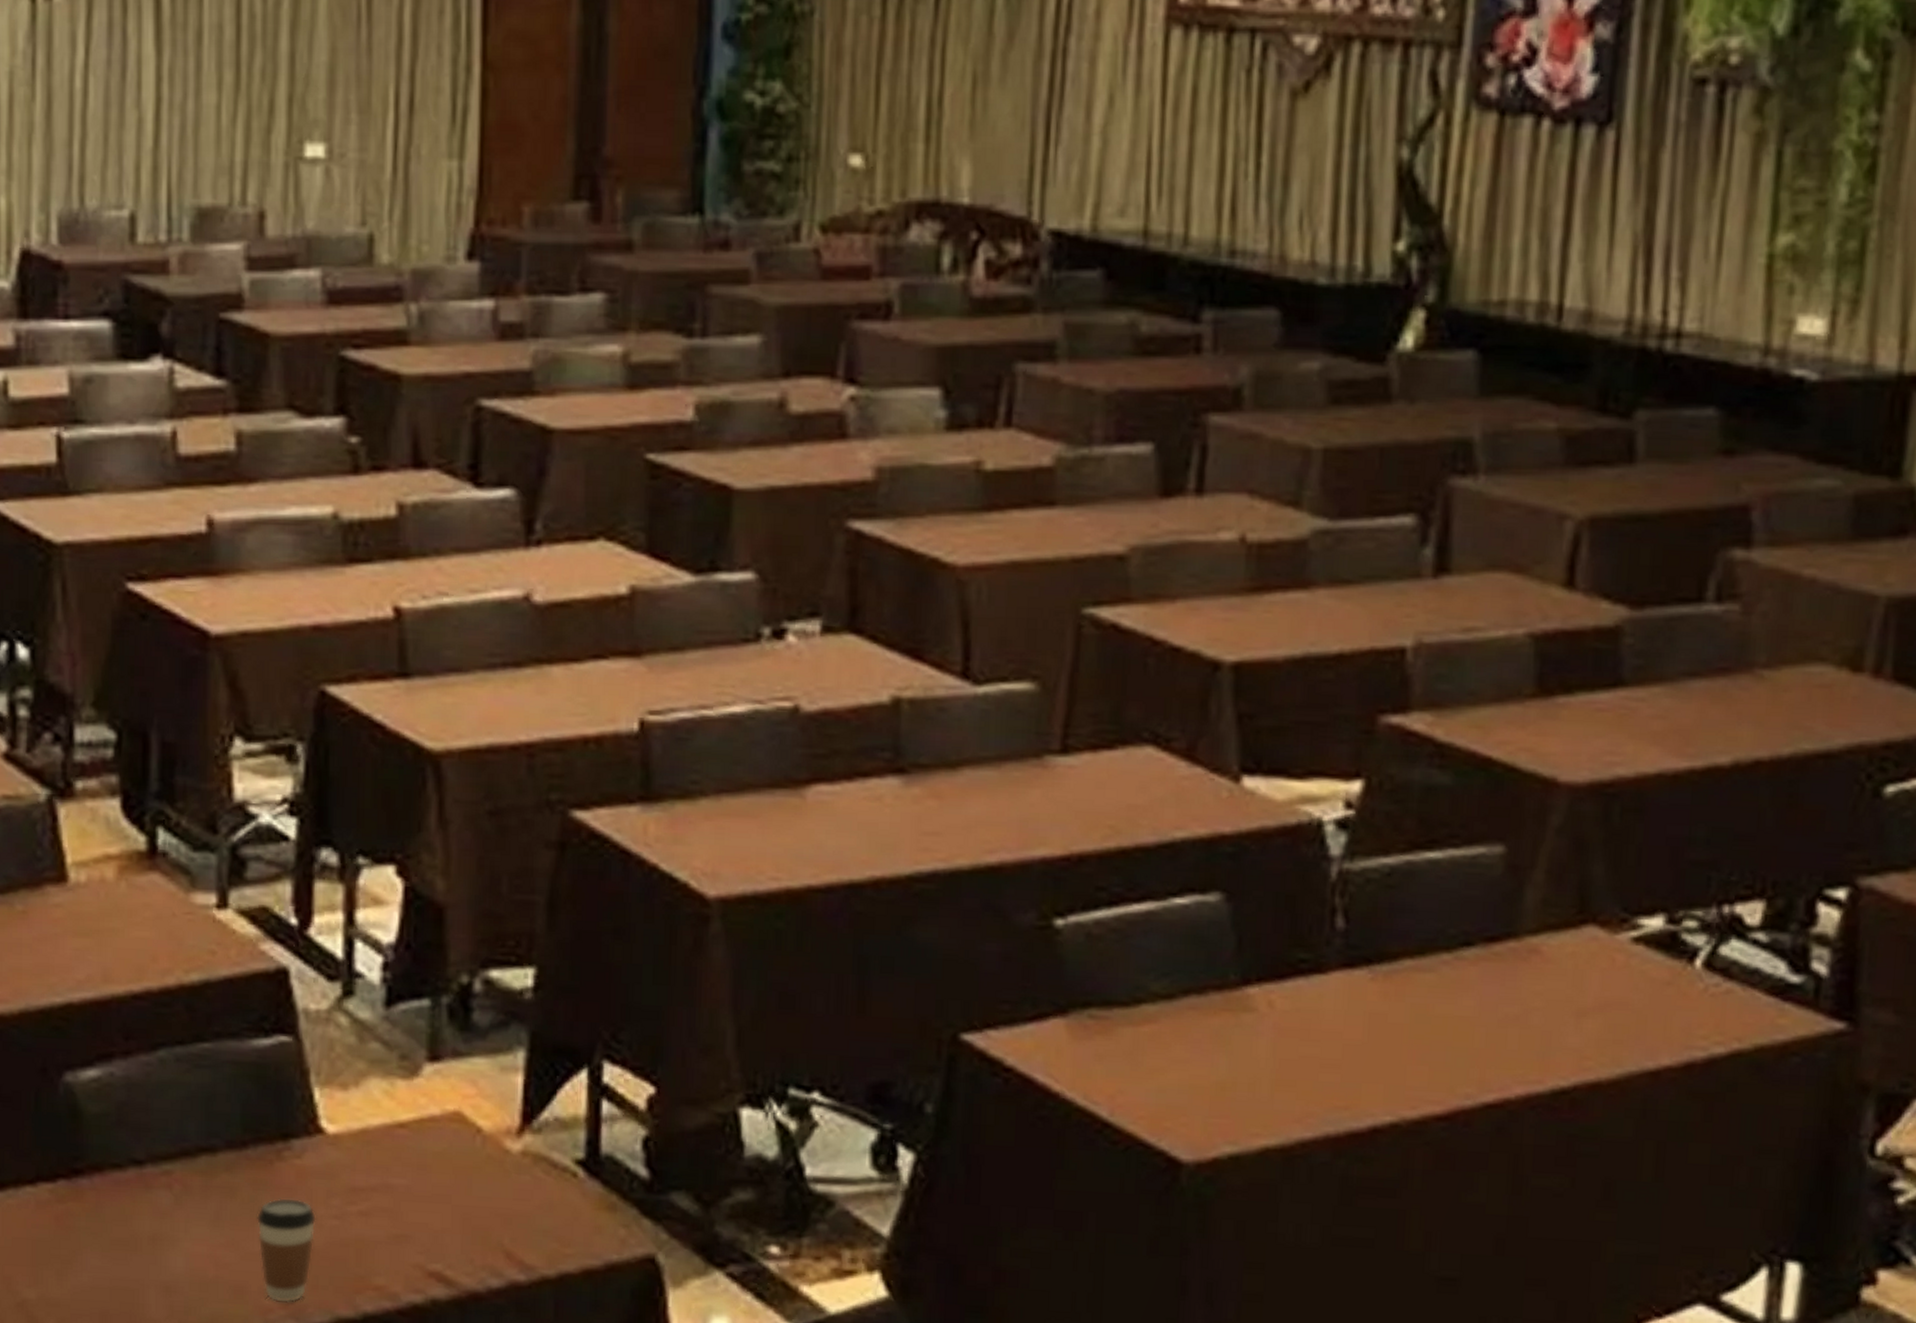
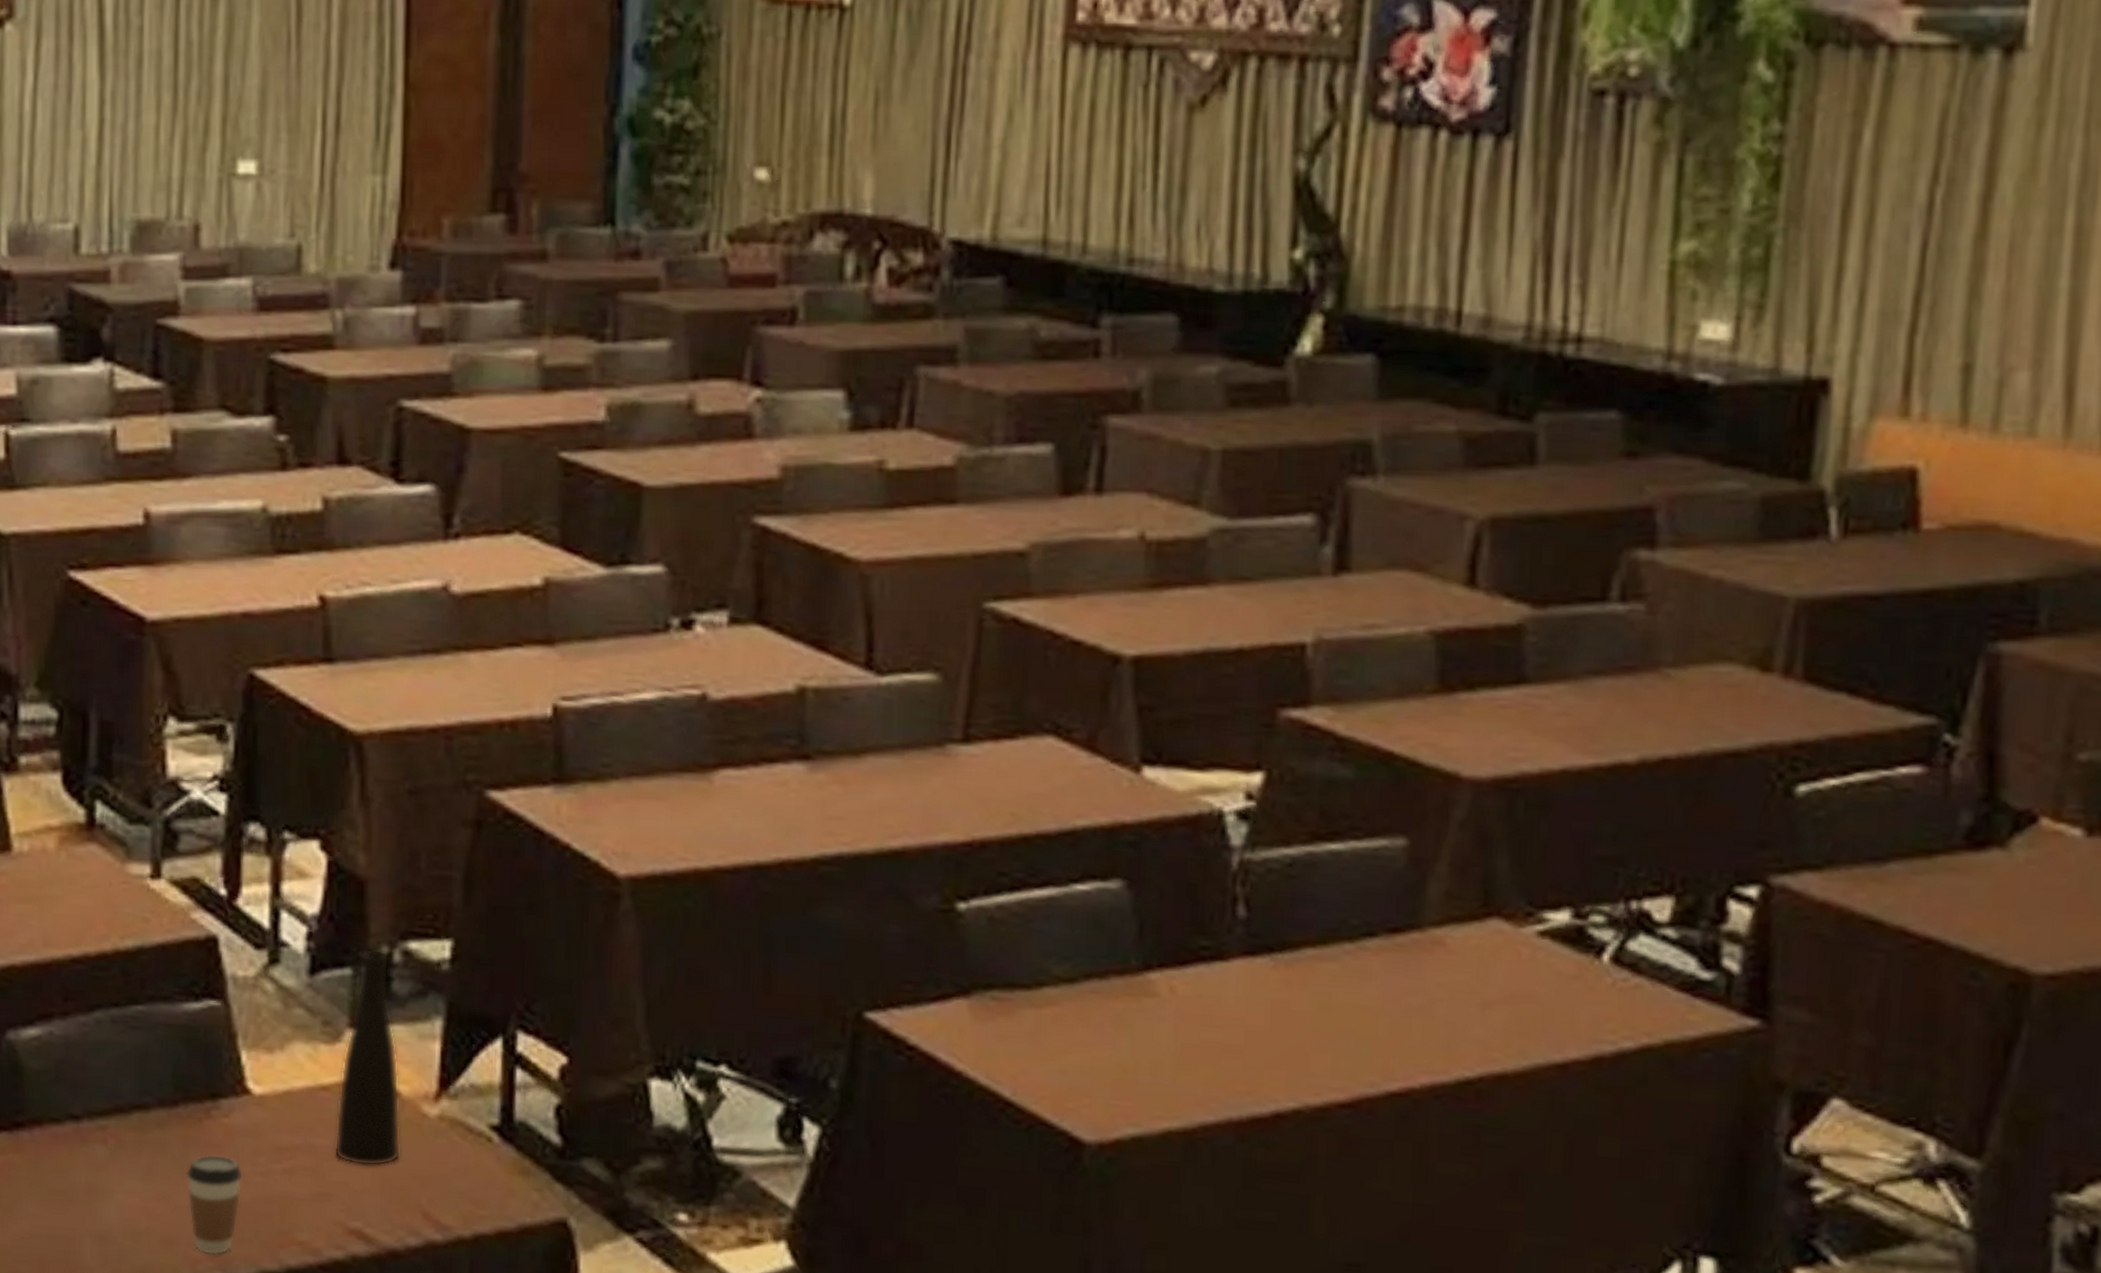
vase: none [412,978,483,1206] -> present [334,949,401,1167]

